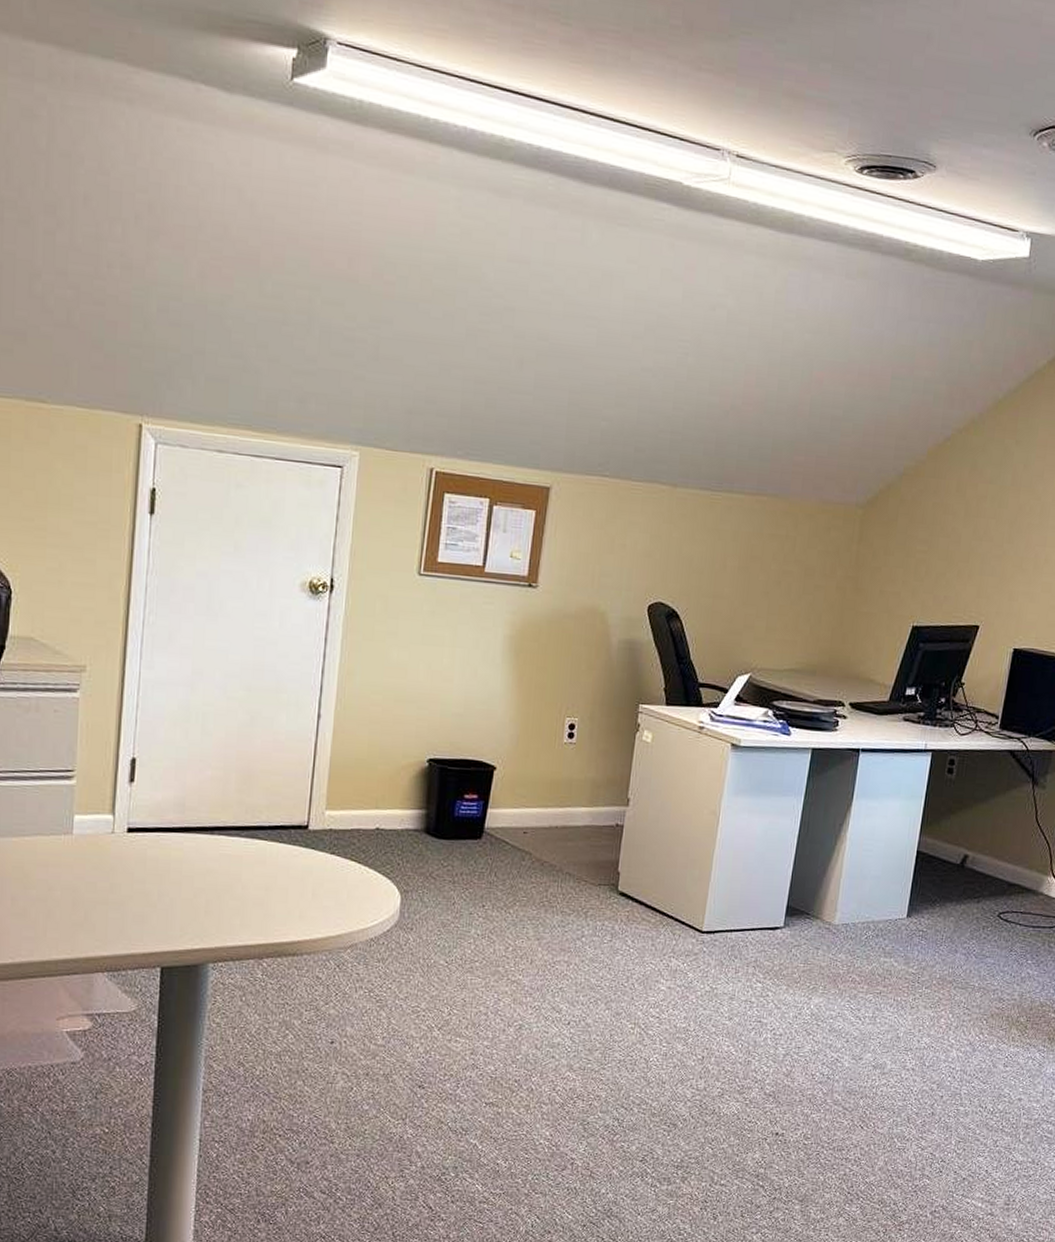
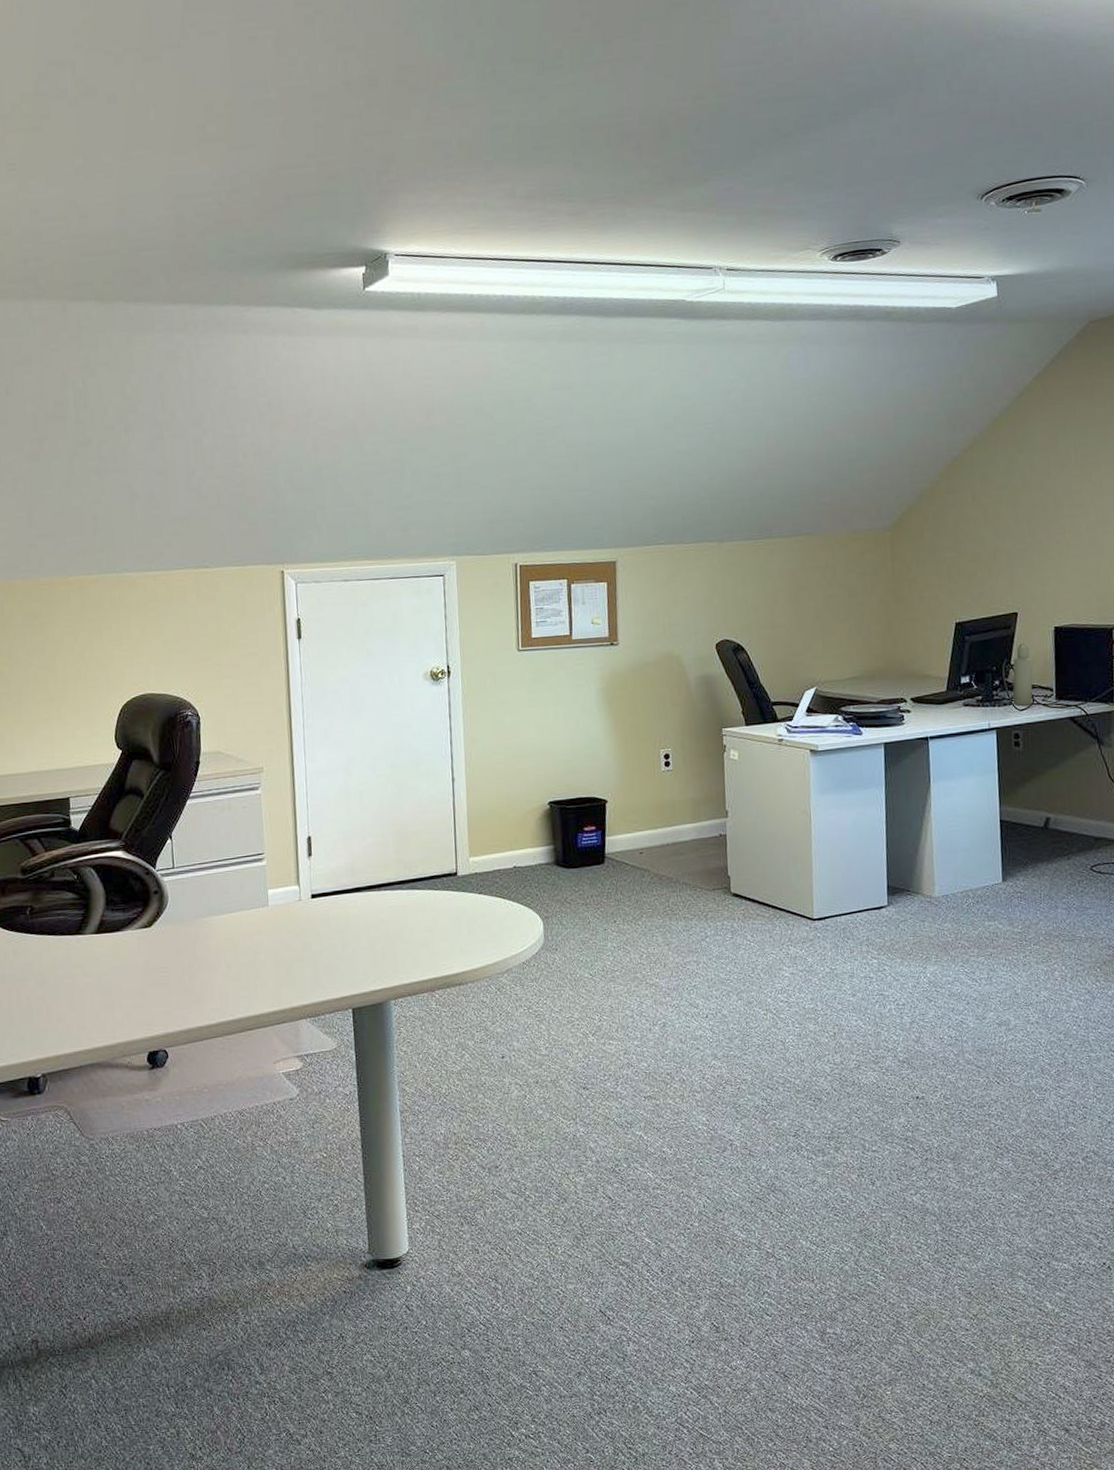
bottle: none [955,661,985,730] -> present [1012,643,1033,706]

